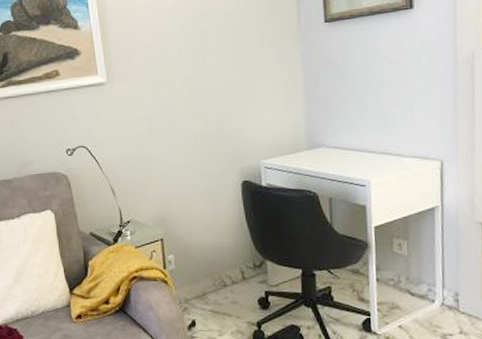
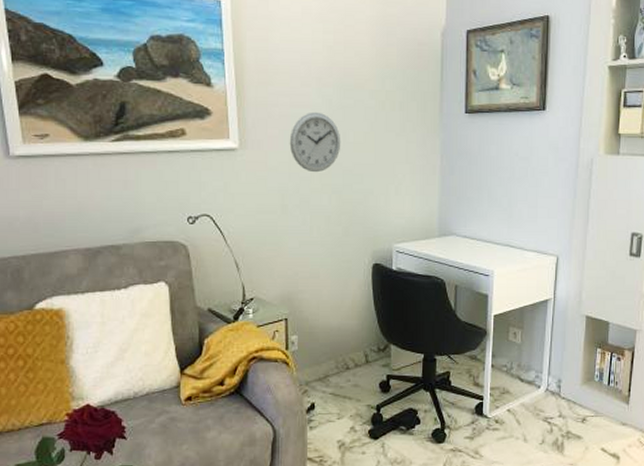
wall clock: none [152,40,201,98] -> present [289,111,341,173]

